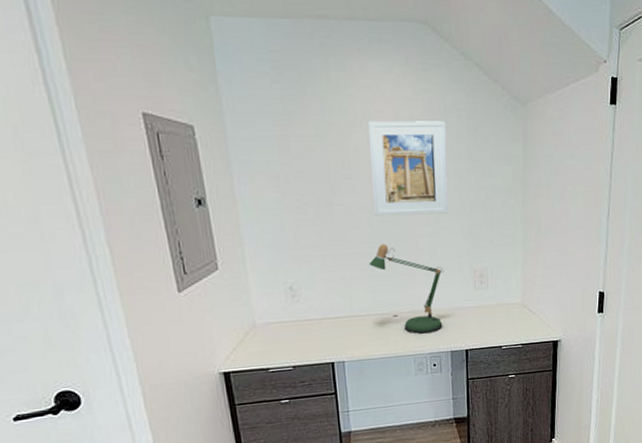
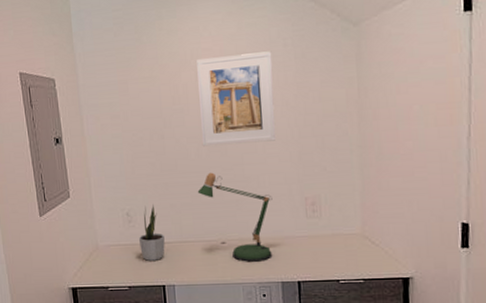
potted plant: none [304,278,334,338] -> present [139,205,165,261]

